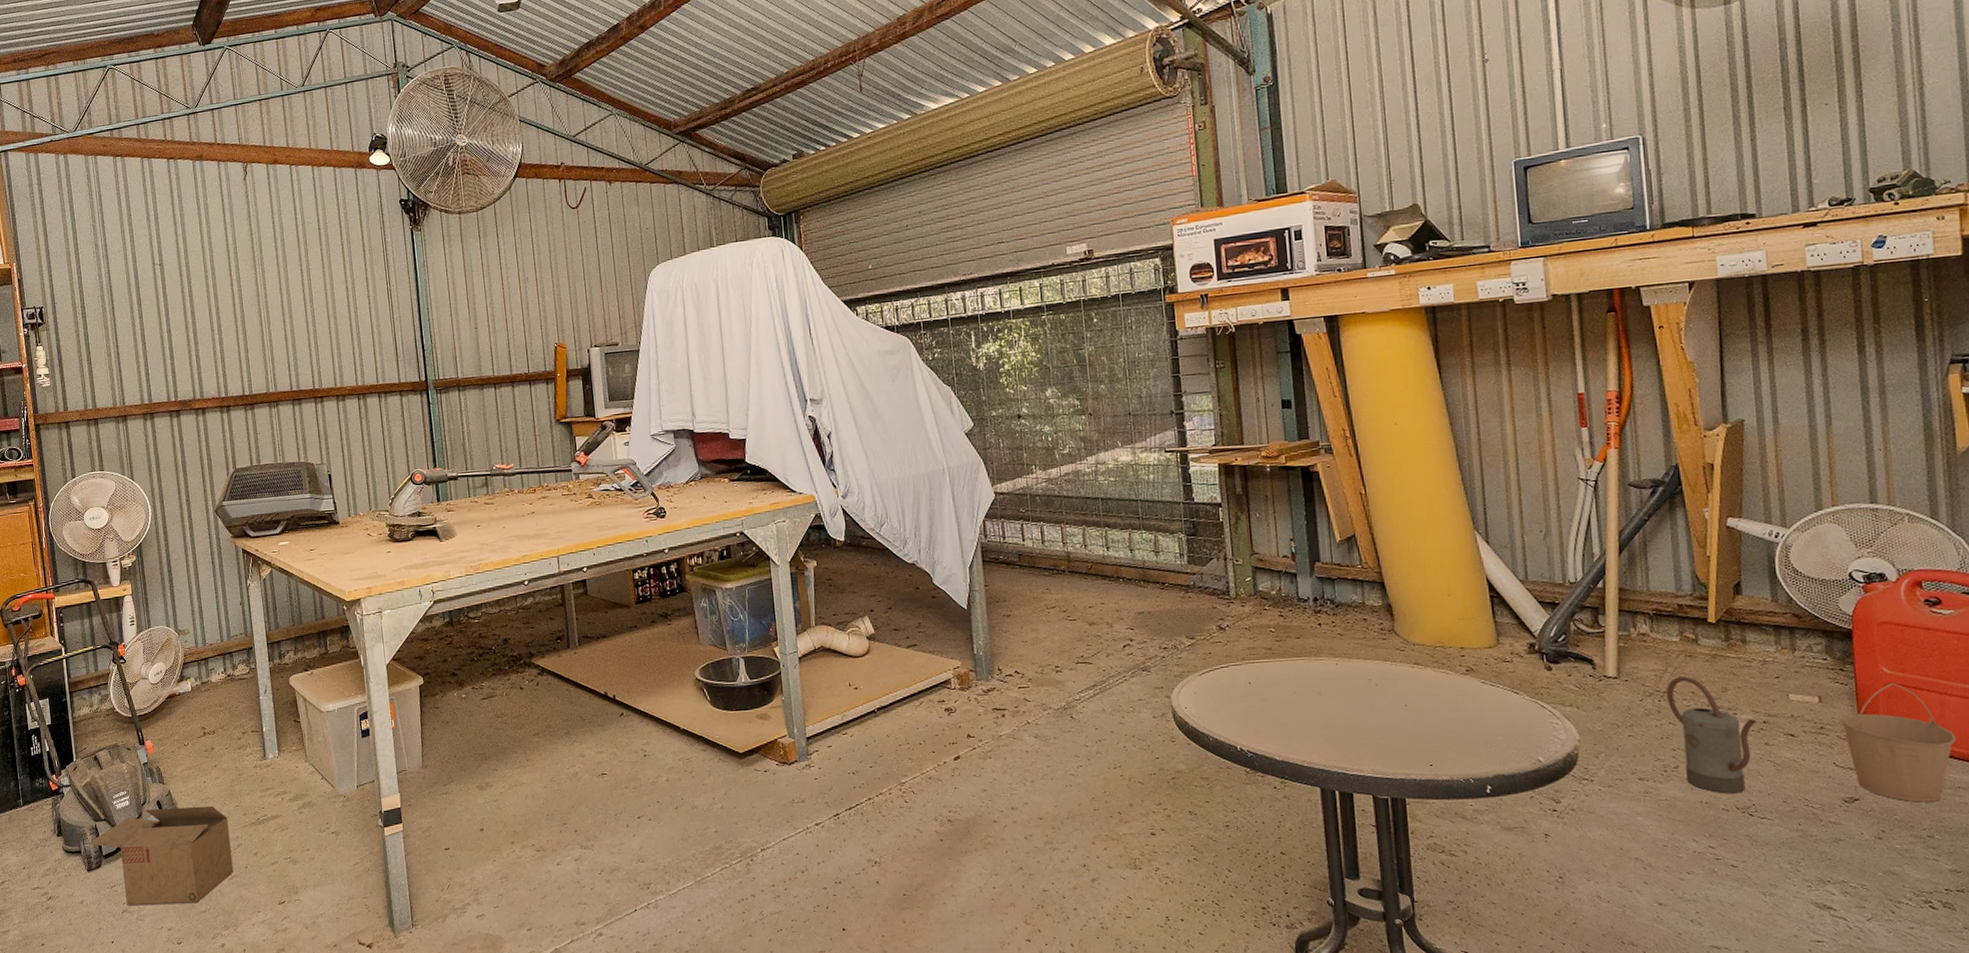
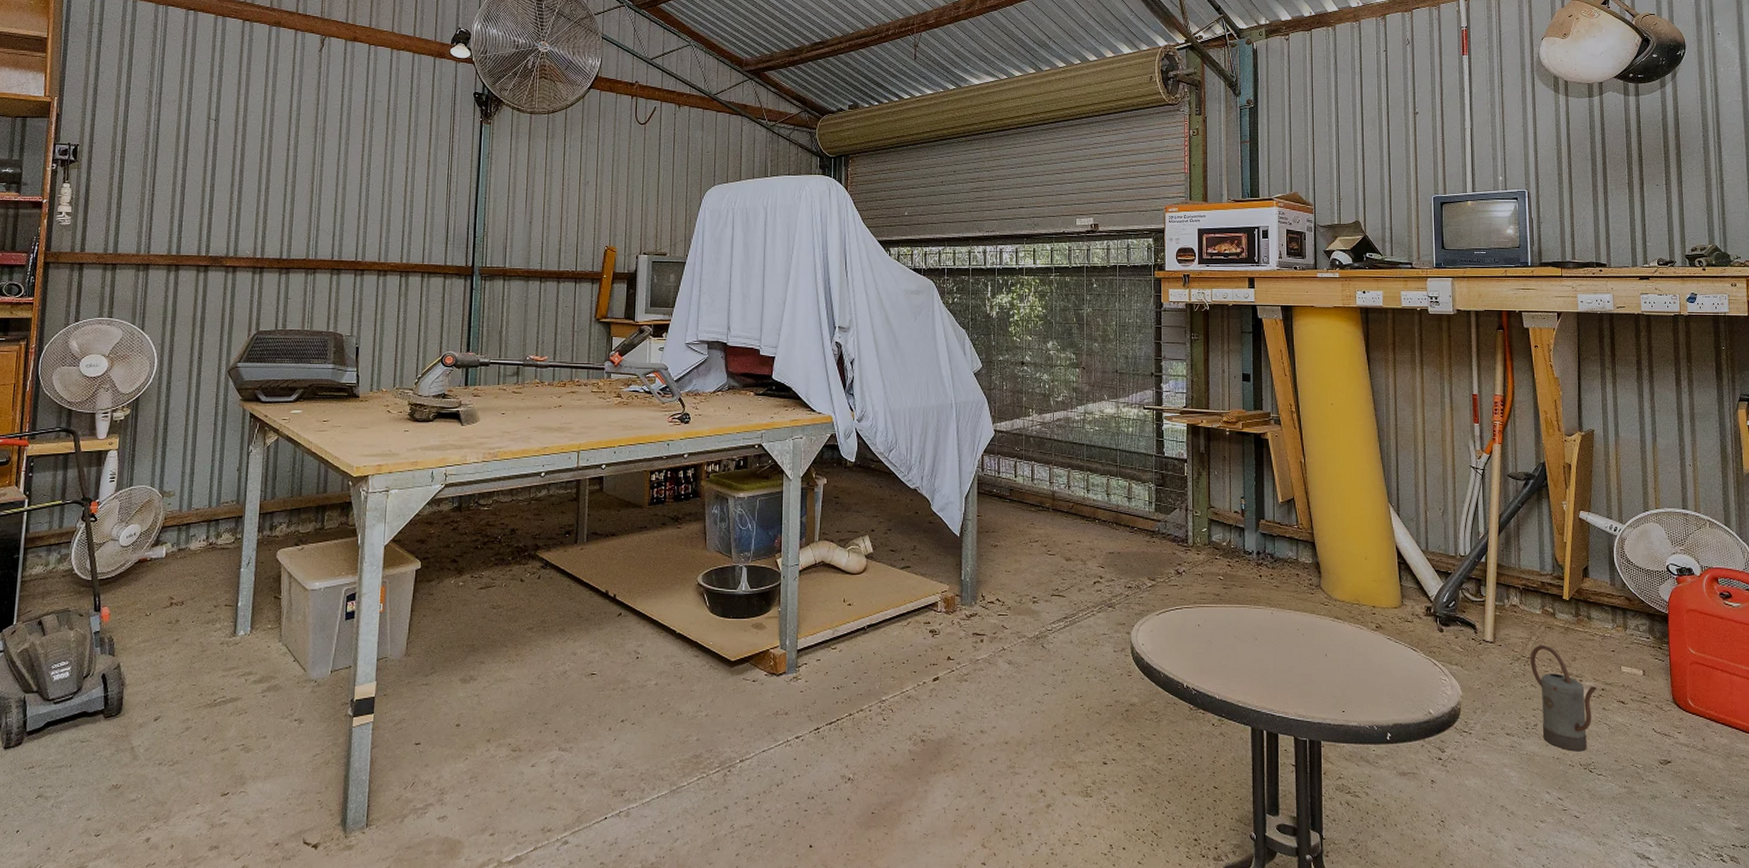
cardboard box: present [88,806,234,906] -> none [11,683,181,791]
bucket: present [1838,683,1957,803] -> none [1657,662,1742,767]

